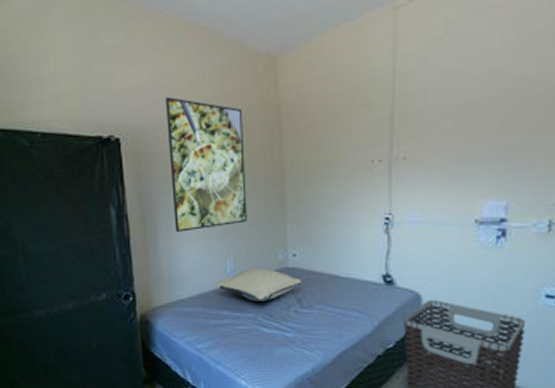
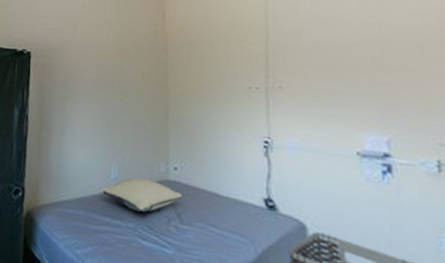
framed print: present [165,97,247,232] -> none [67,23,134,136]

